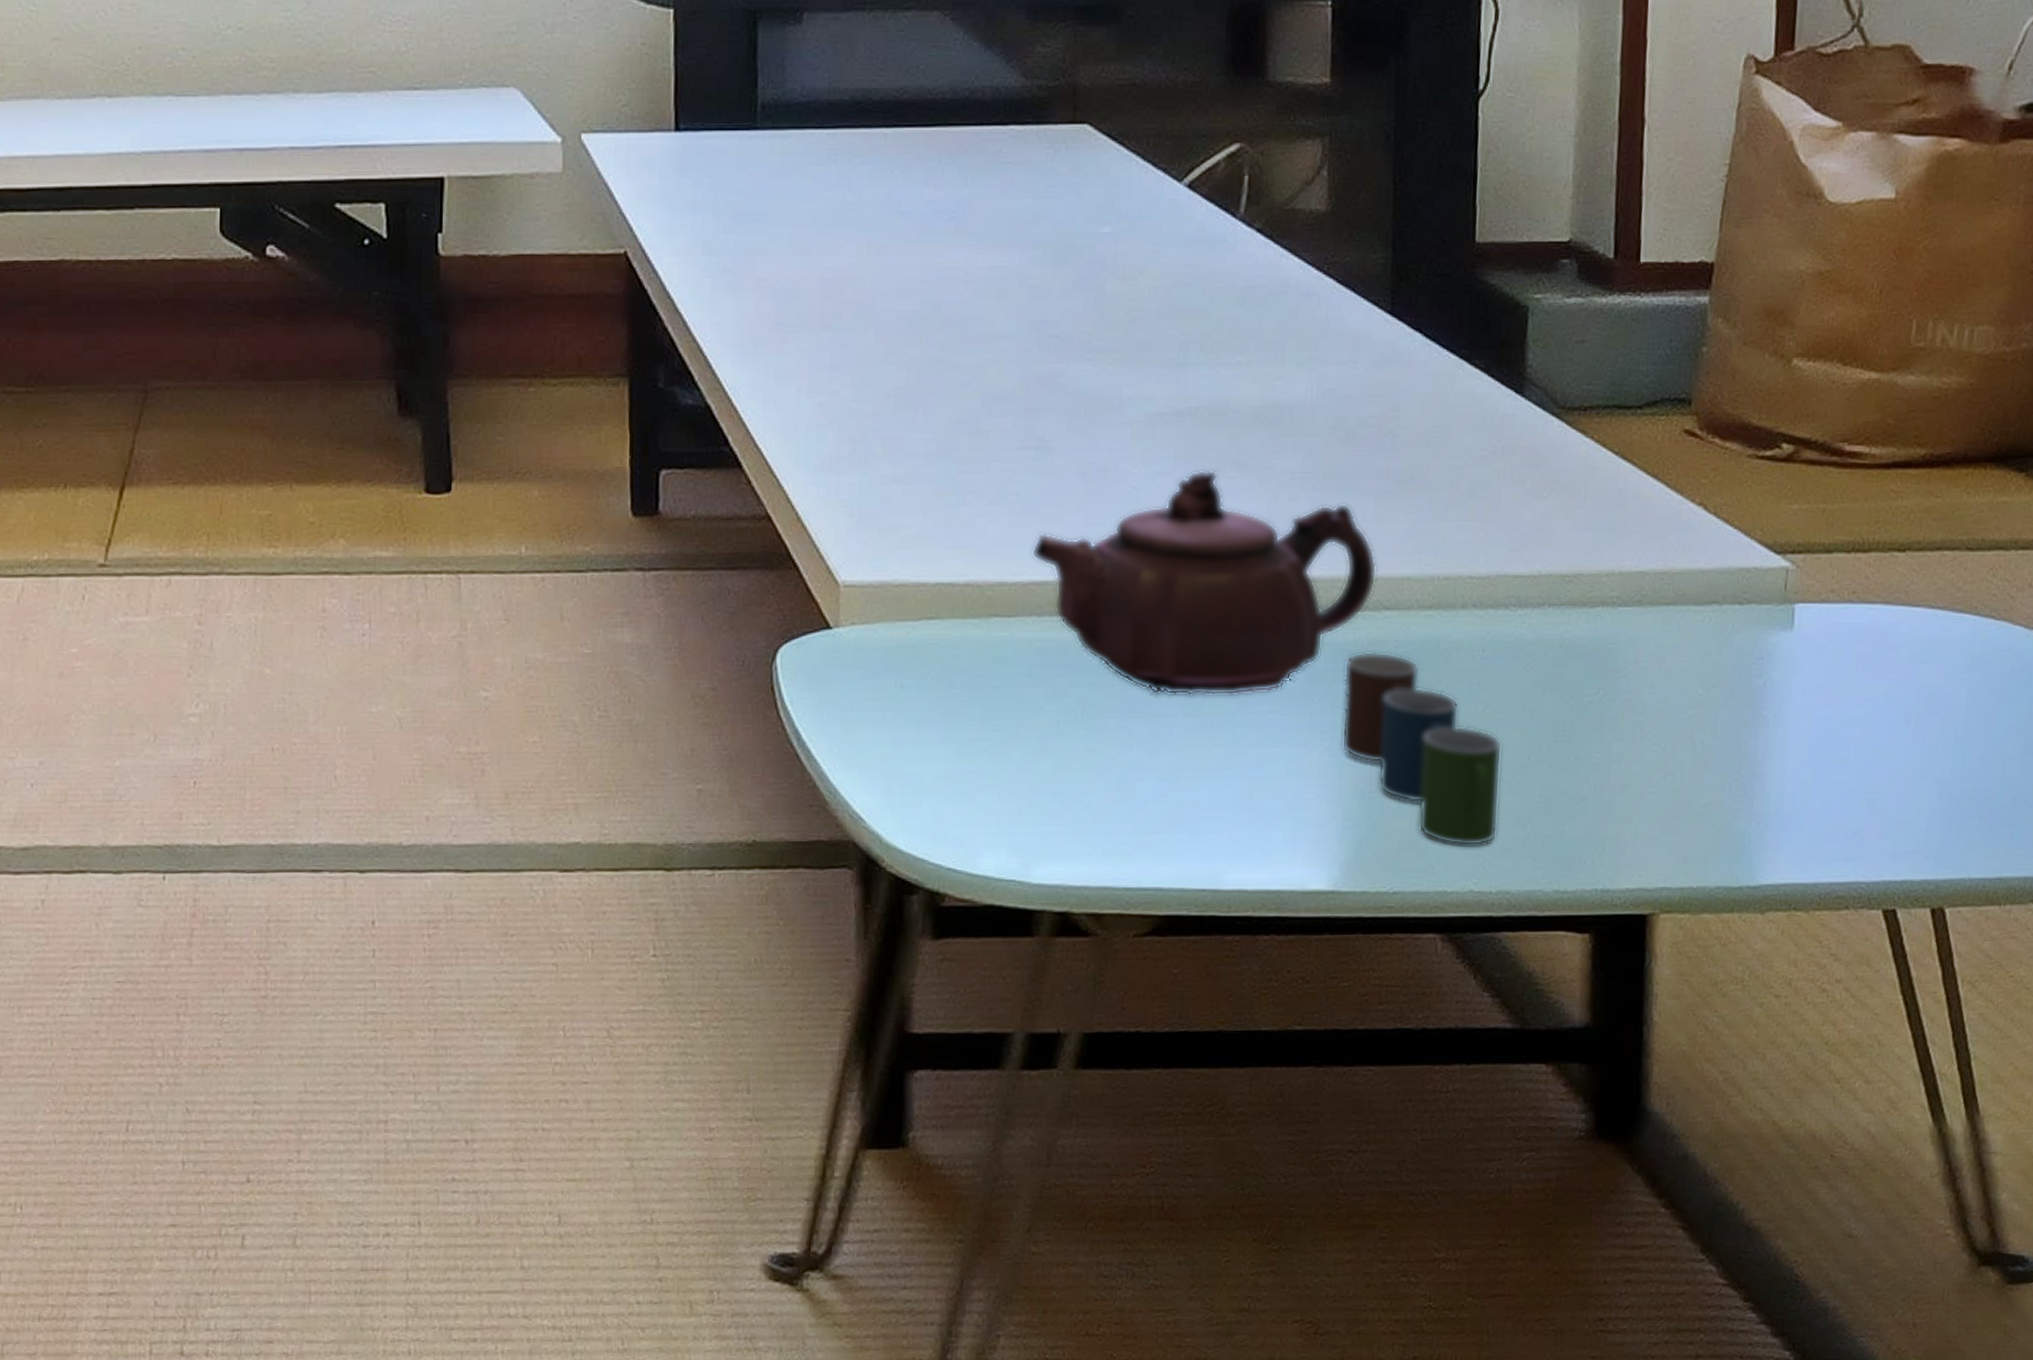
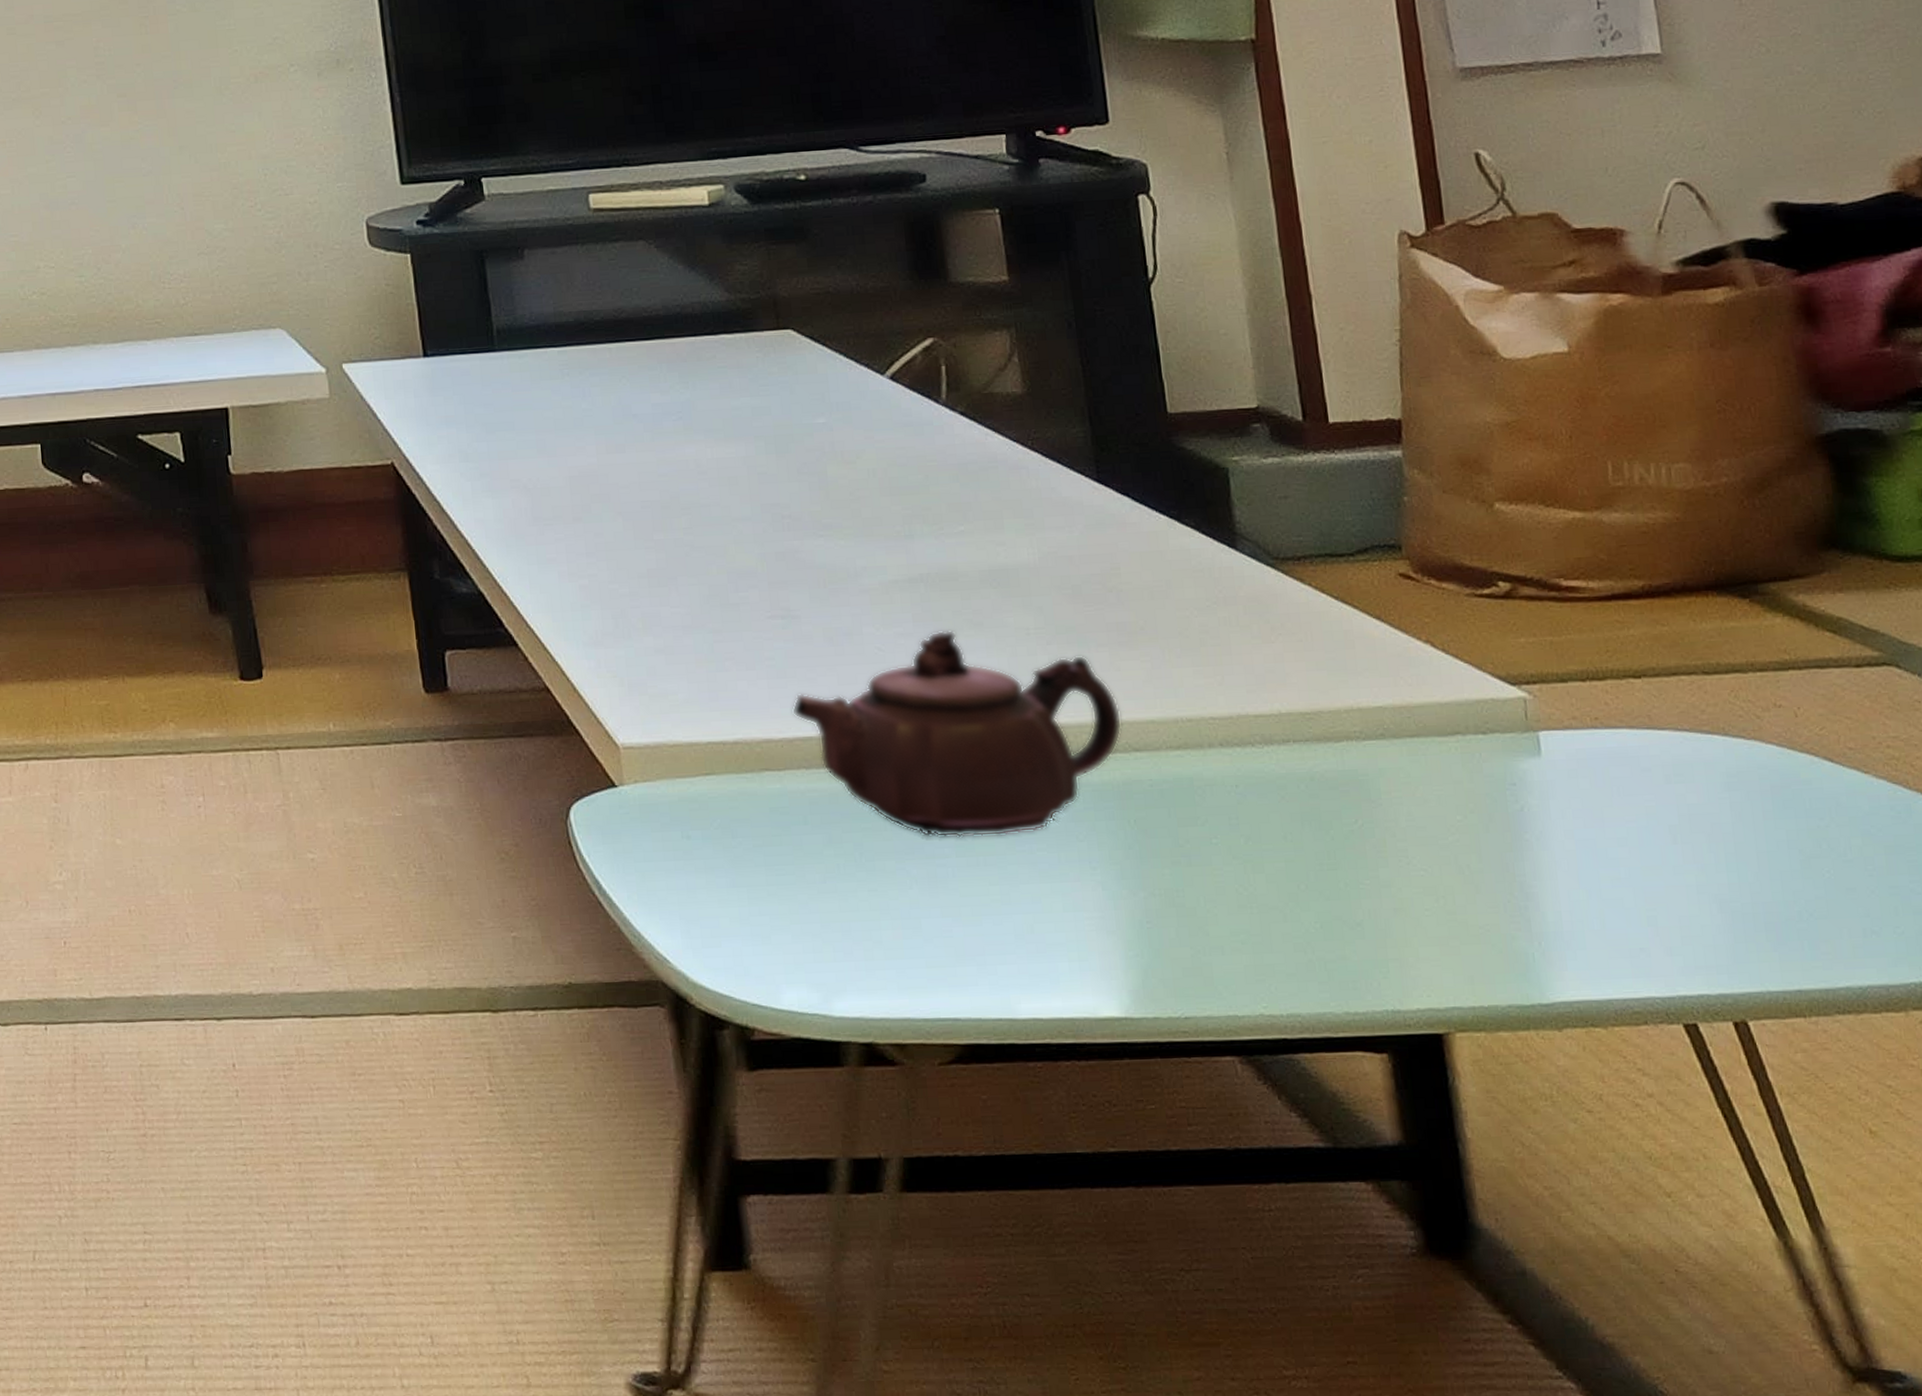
cup: present [1341,651,1503,847] -> none [1103,790,1279,972]

